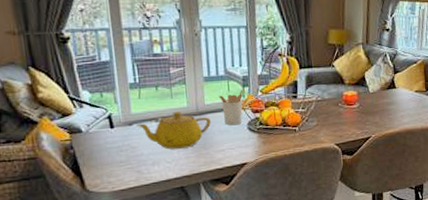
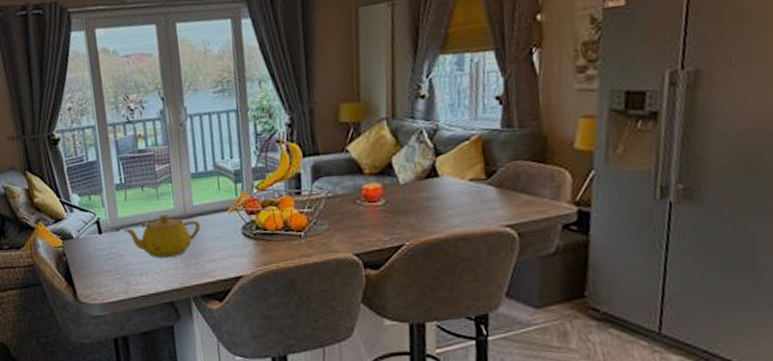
utensil holder: present [218,89,244,126] -> none [208,186,236,231]

